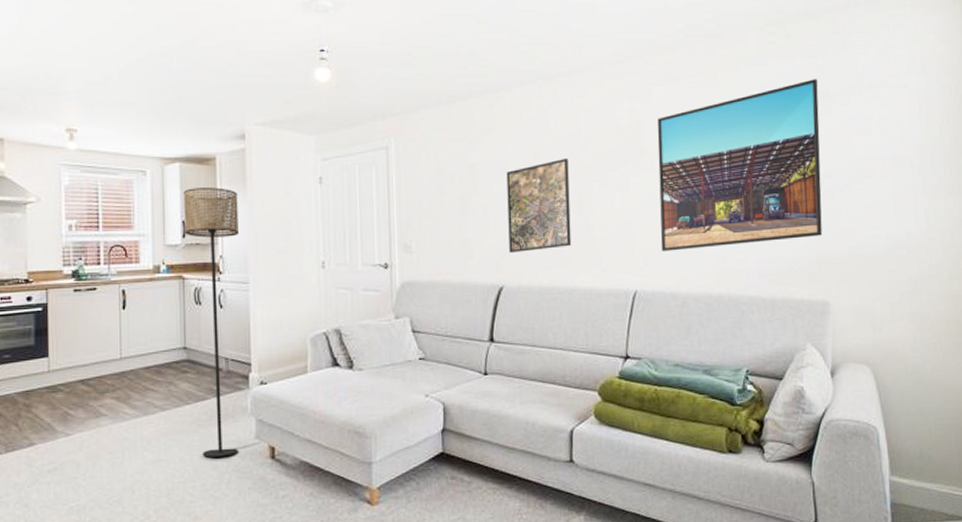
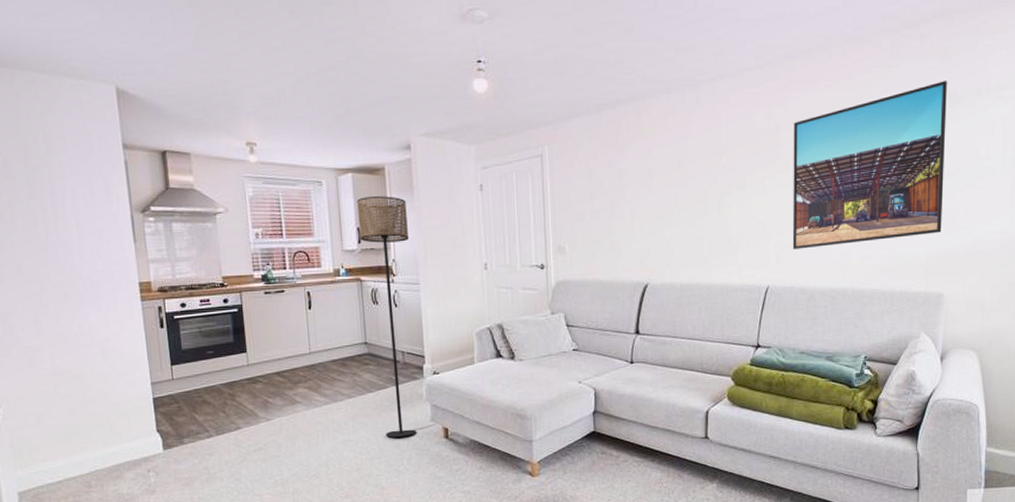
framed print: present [506,158,572,254] -> none [652,162,711,254]

